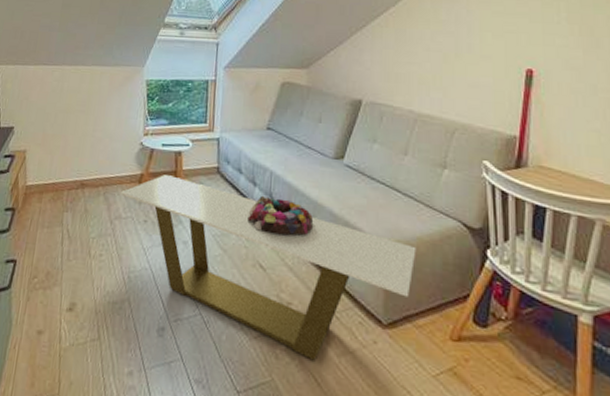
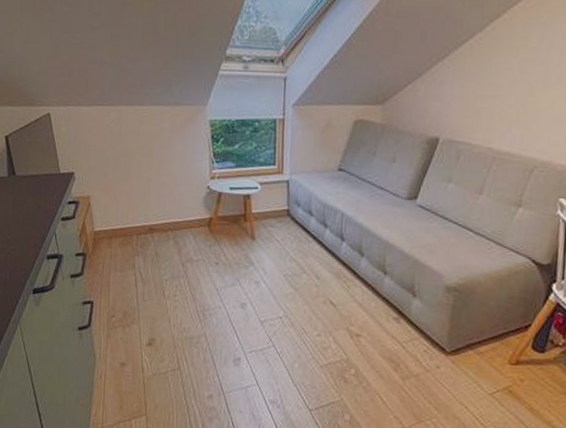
coffee table: present [121,175,416,361] -> none [191,218,484,384]
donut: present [247,195,314,236] -> none [318,236,384,275]

